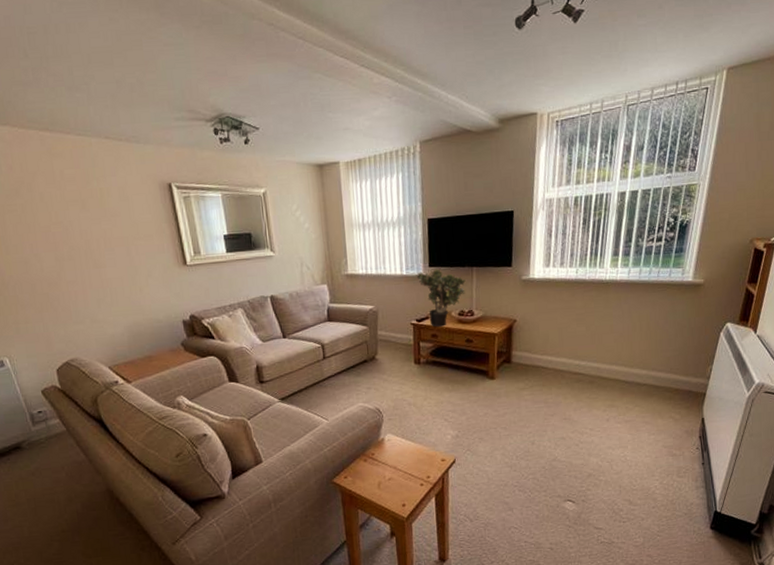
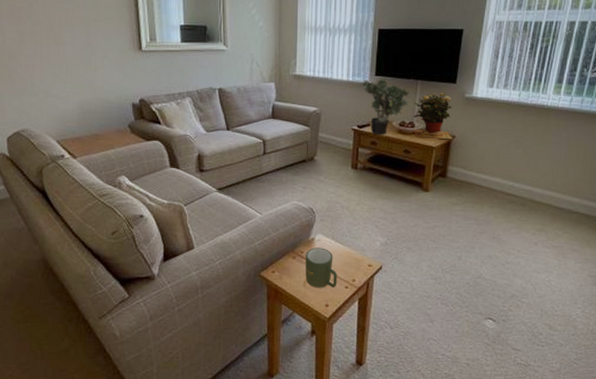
mug: none [377,447,412,489] -> present [305,247,337,288]
flower arrangement: none [471,277,514,326] -> present [413,92,453,139]

